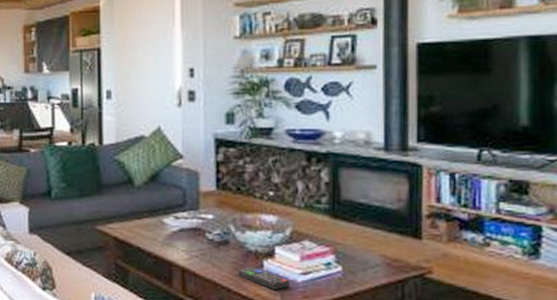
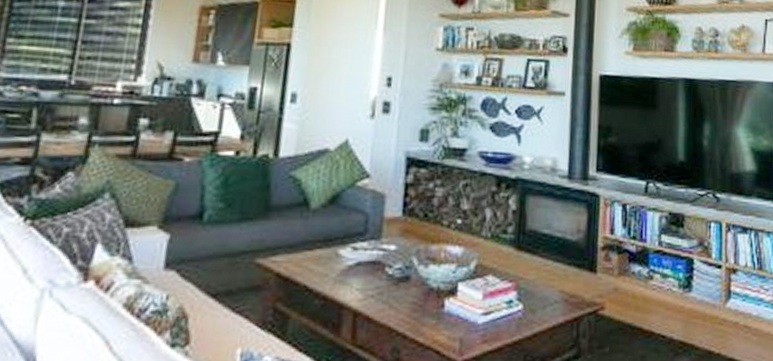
remote control: present [238,267,289,290] -> none [416,308,470,334]

